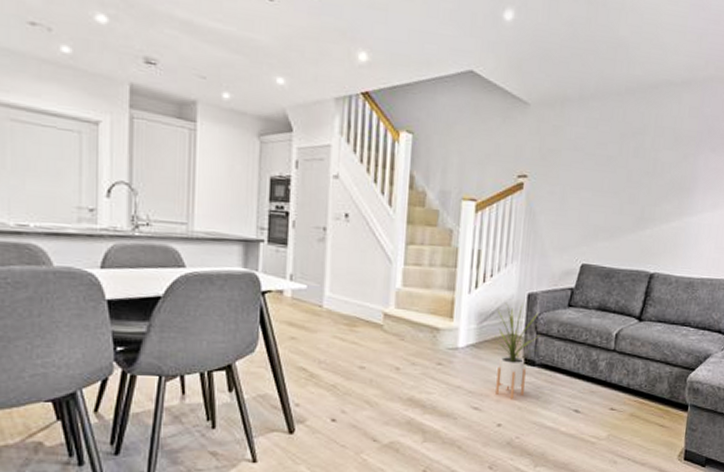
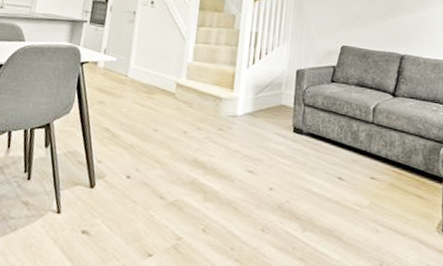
house plant: present [495,302,540,399] -> none [268,77,307,165]

